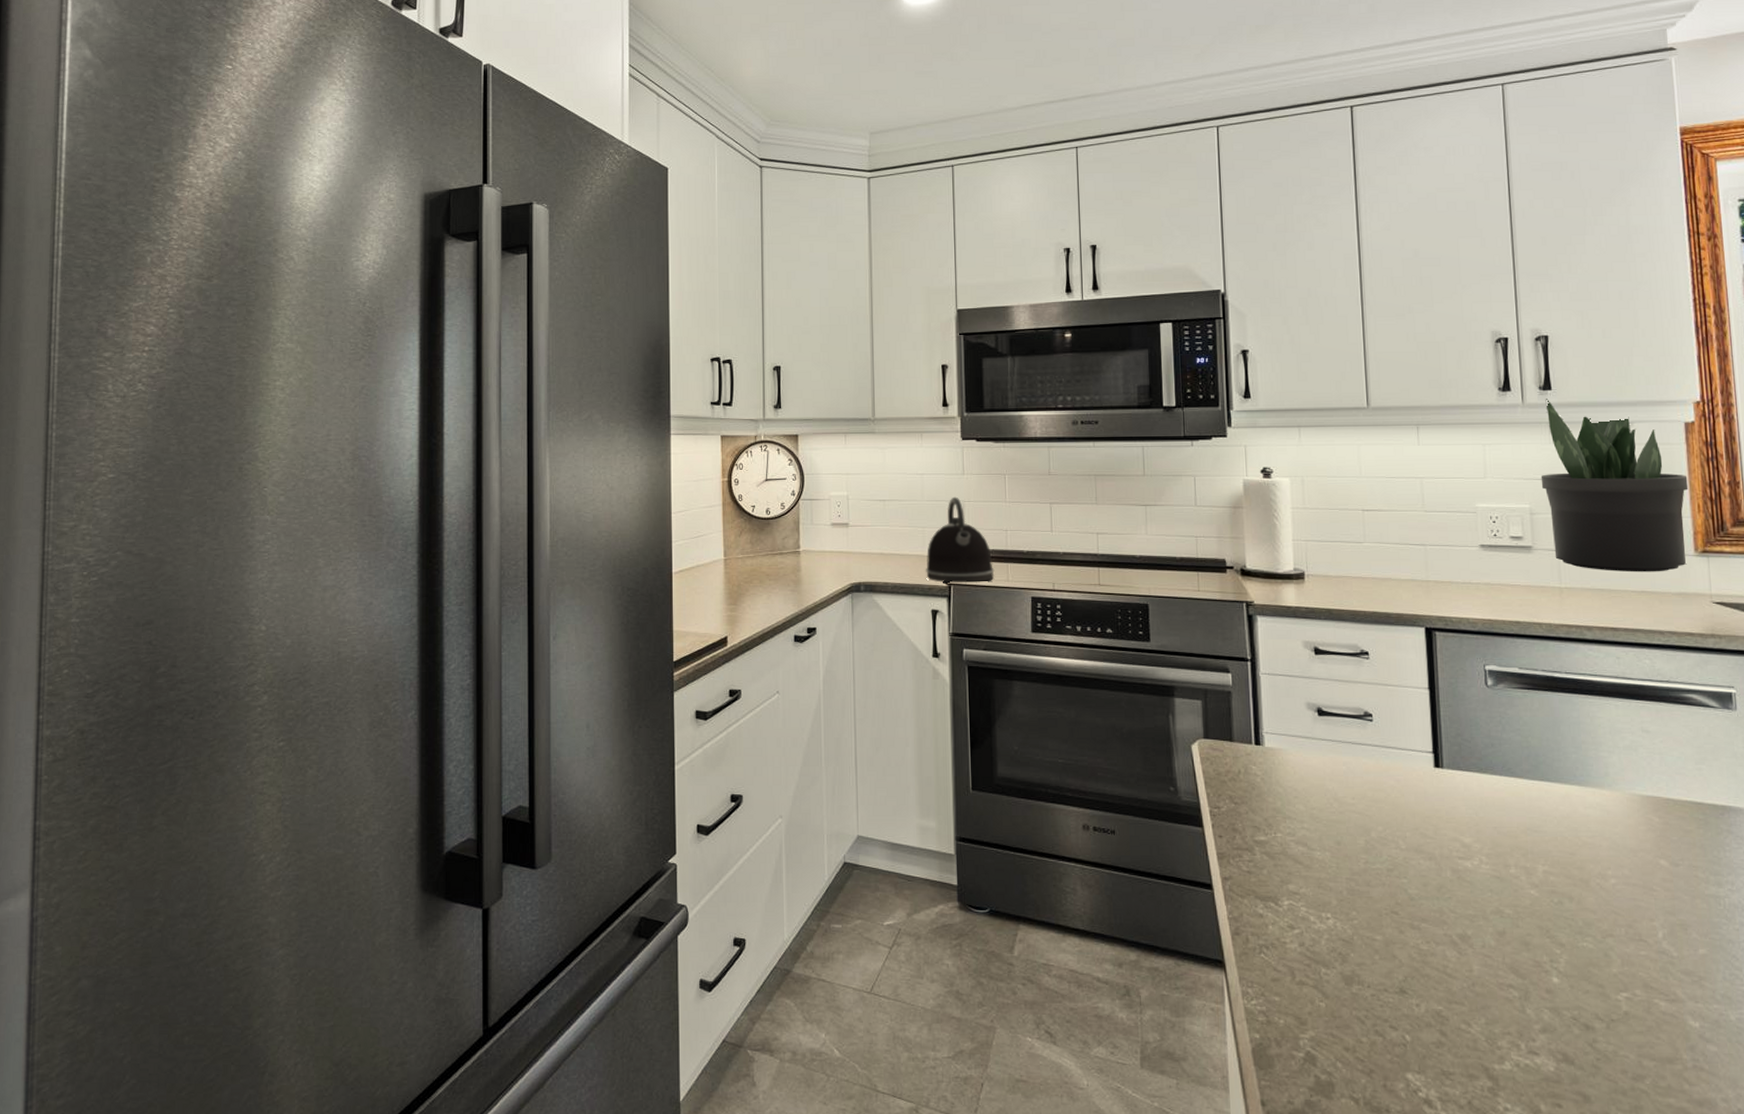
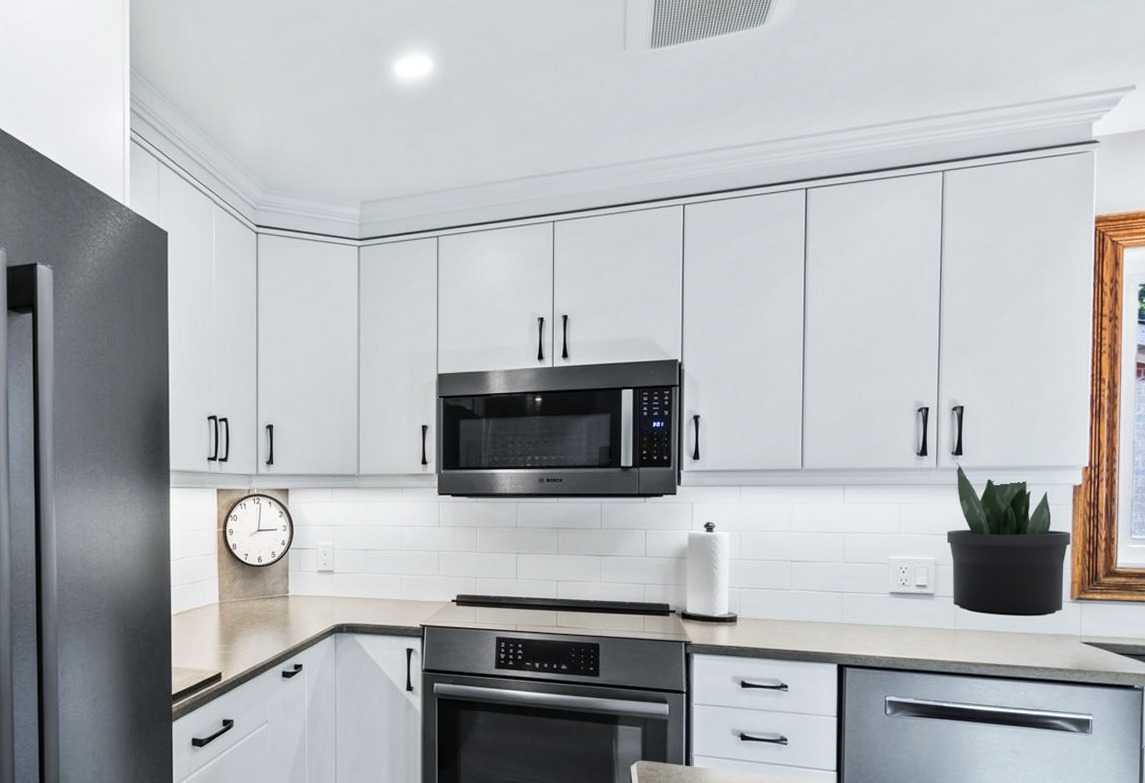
kettle: present [925,496,995,584] -> none [402,547,464,625]

